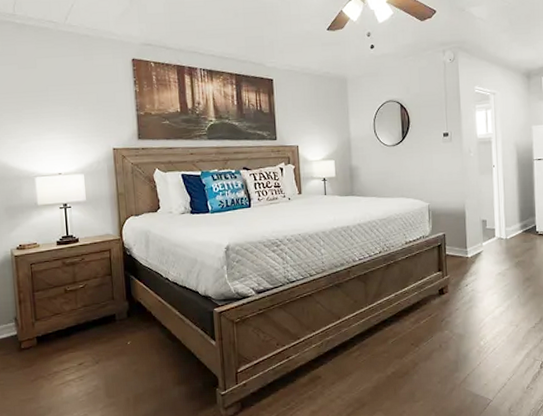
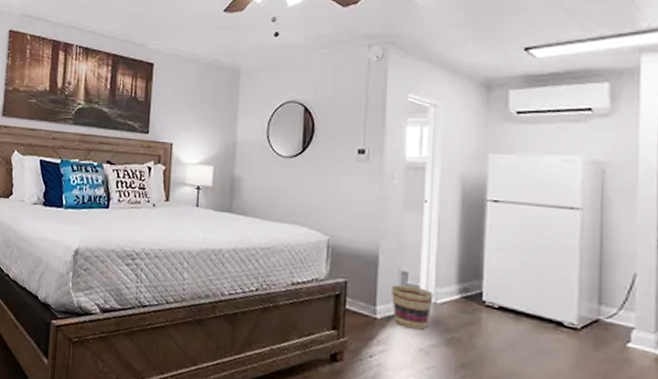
basket: none [475,229,505,260] -> present [390,284,434,330]

